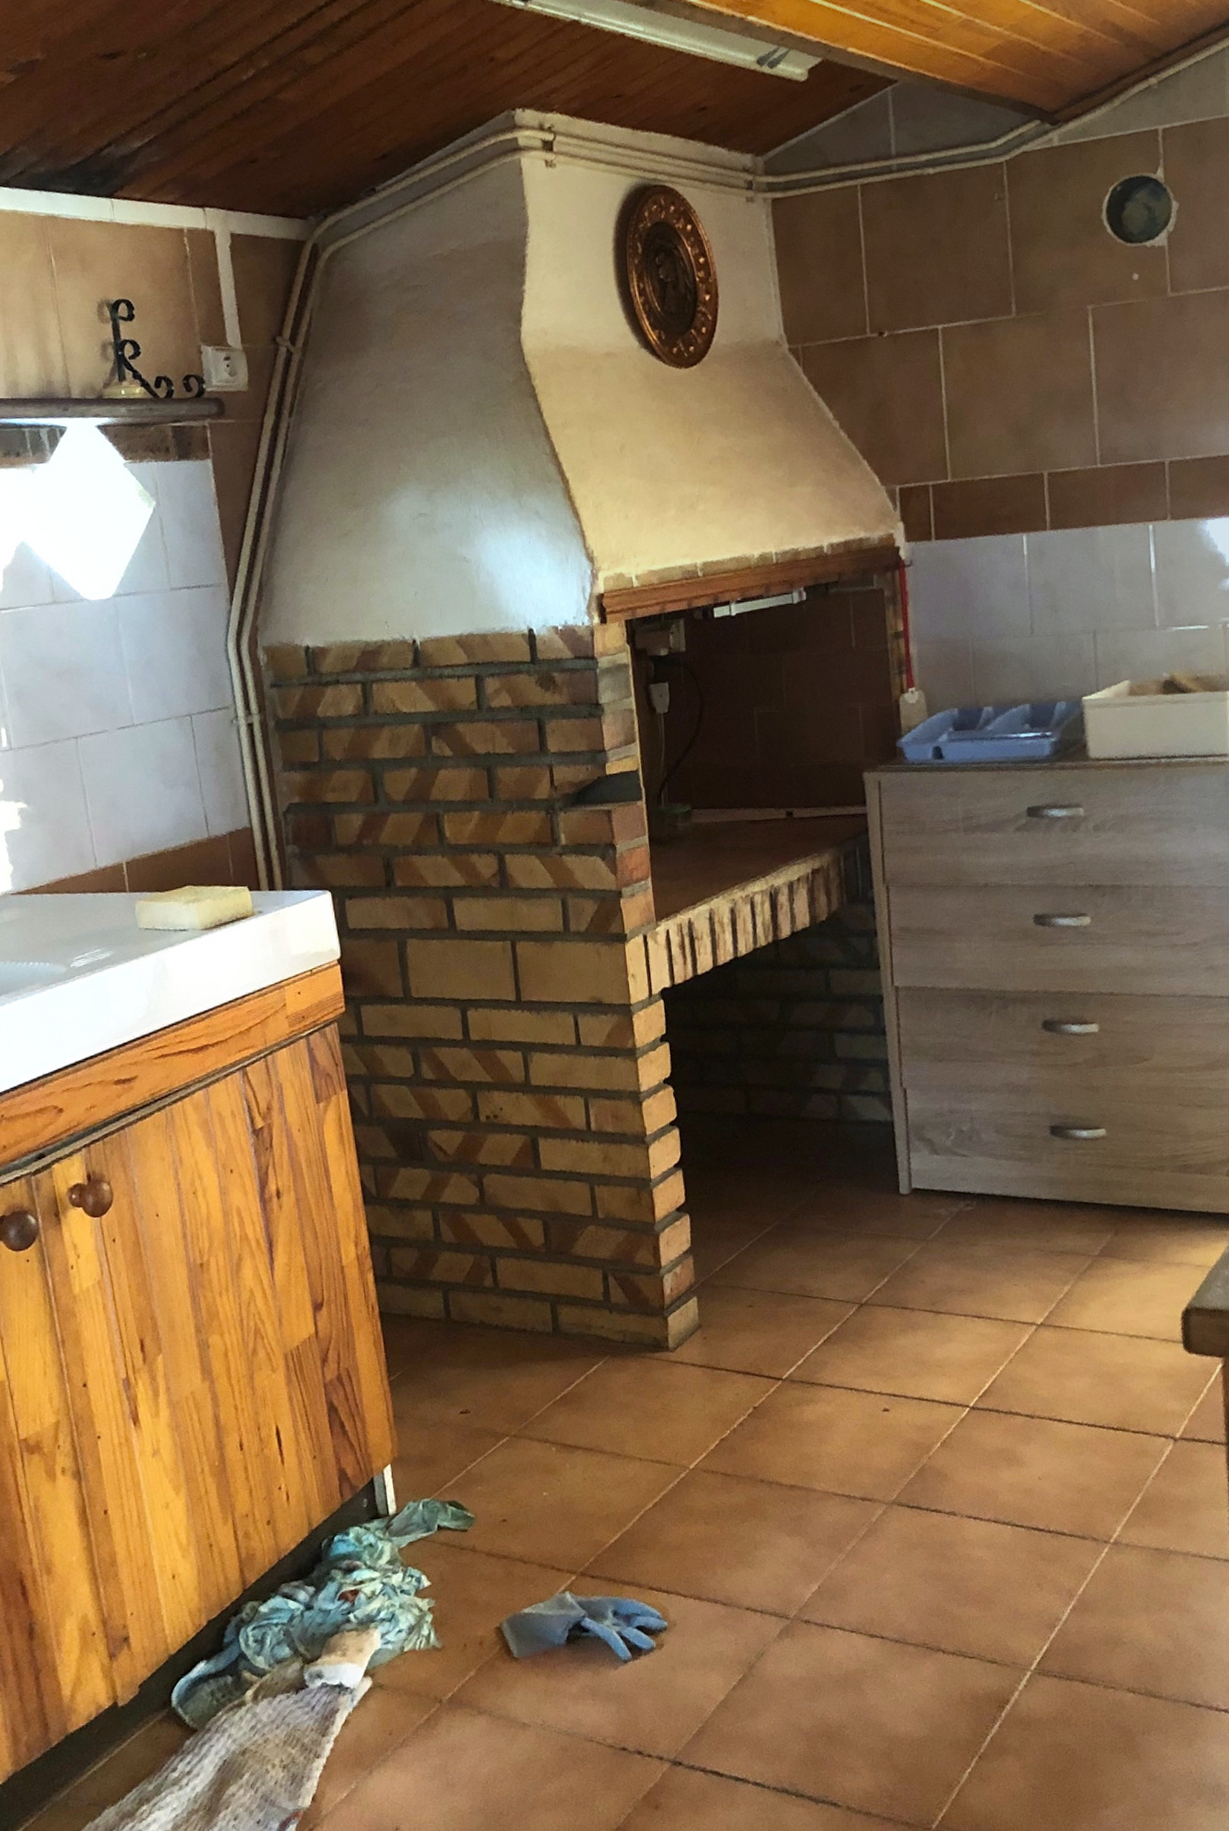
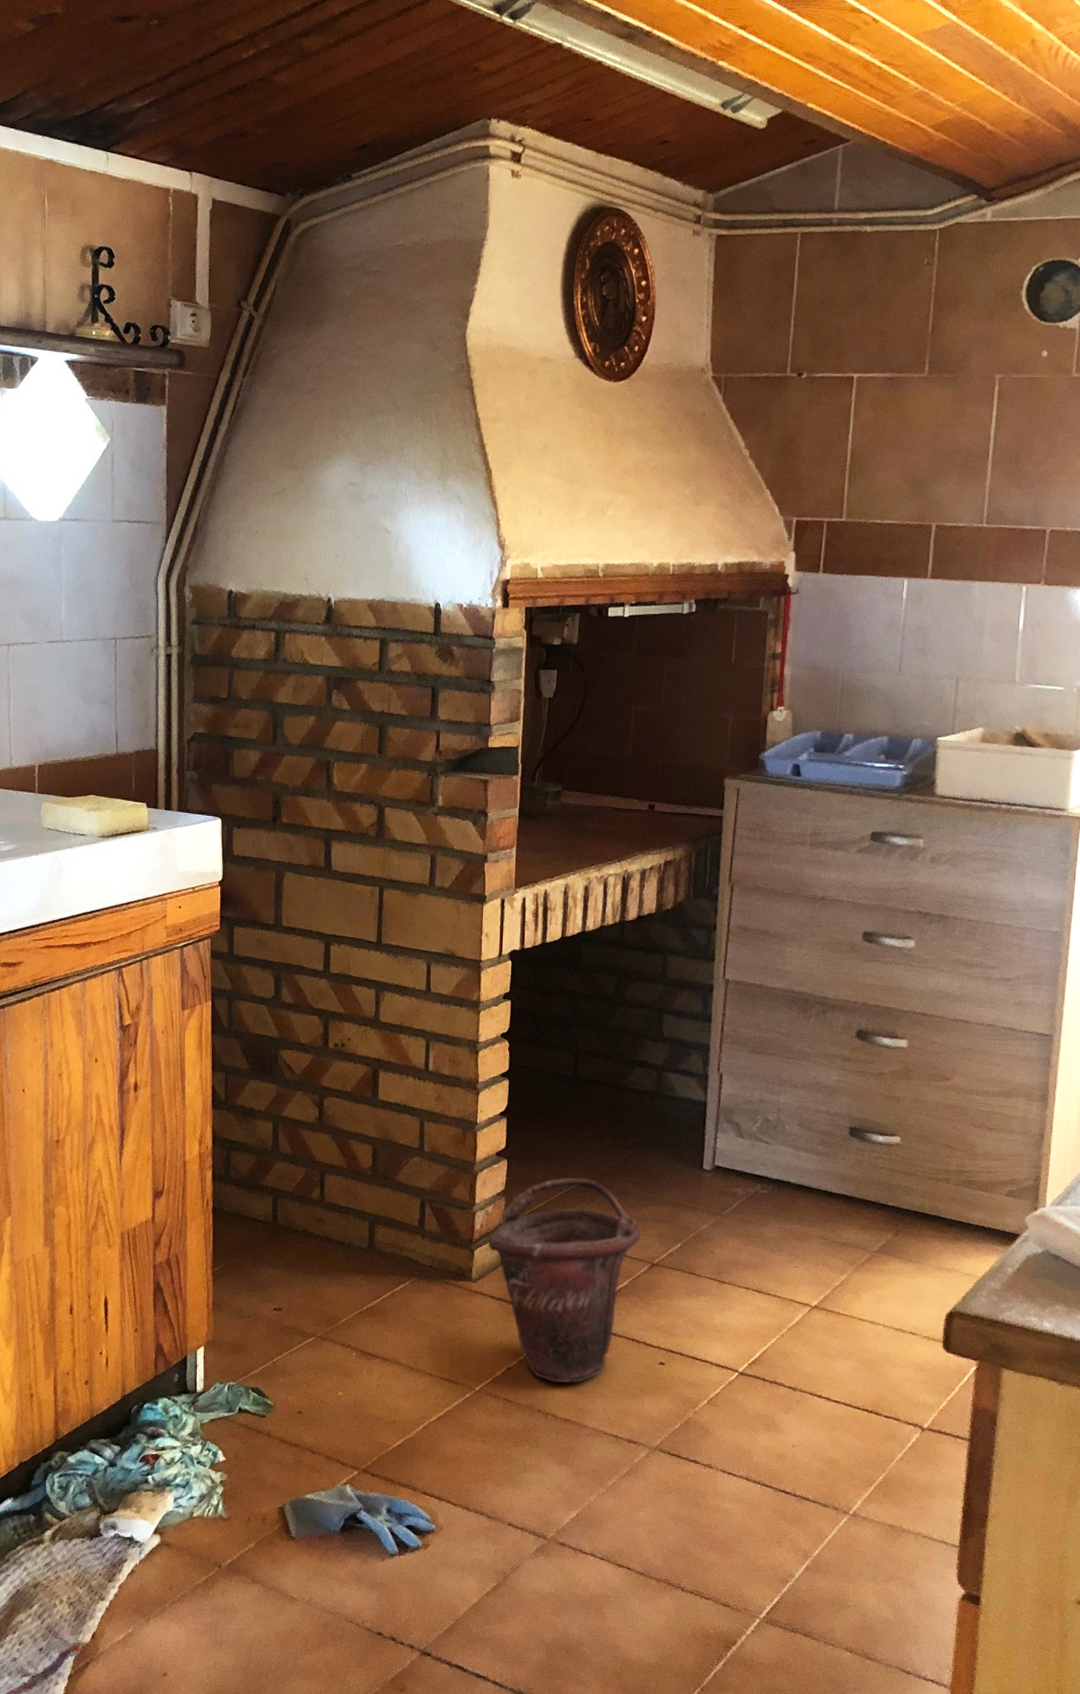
bucket: none [680,1221,844,1447] -> present [488,1177,641,1383]

